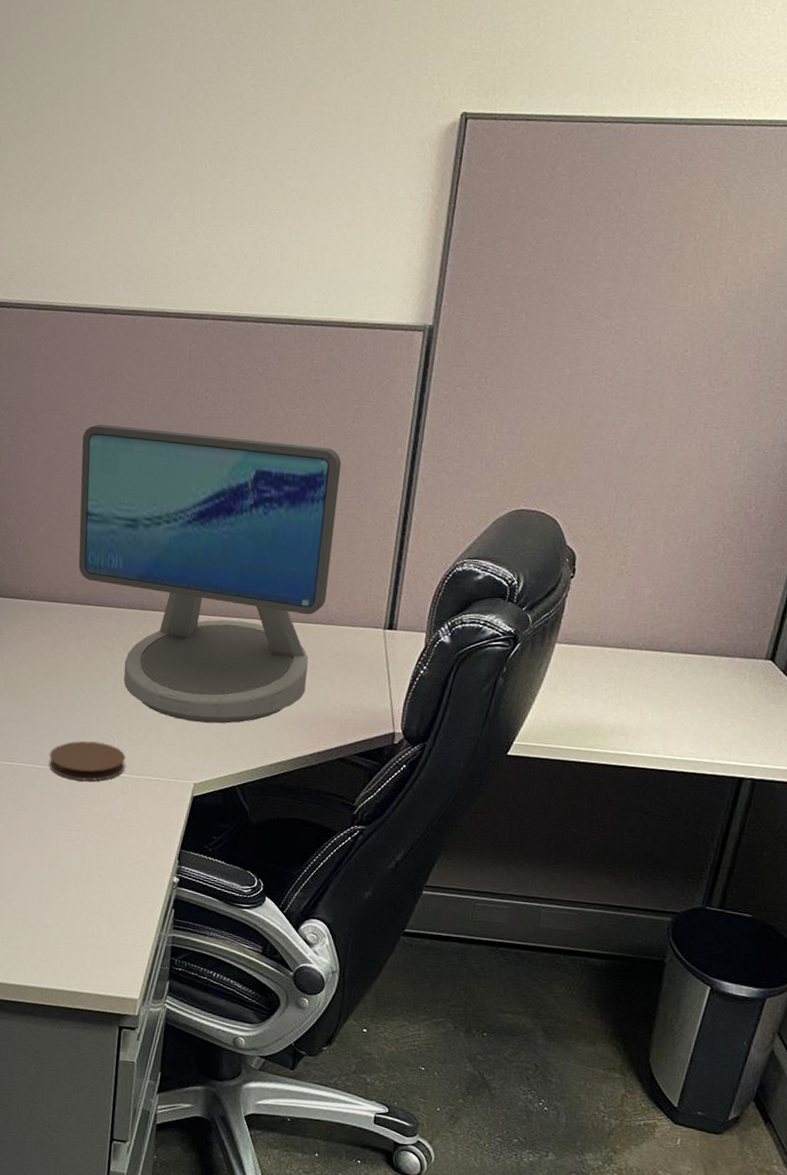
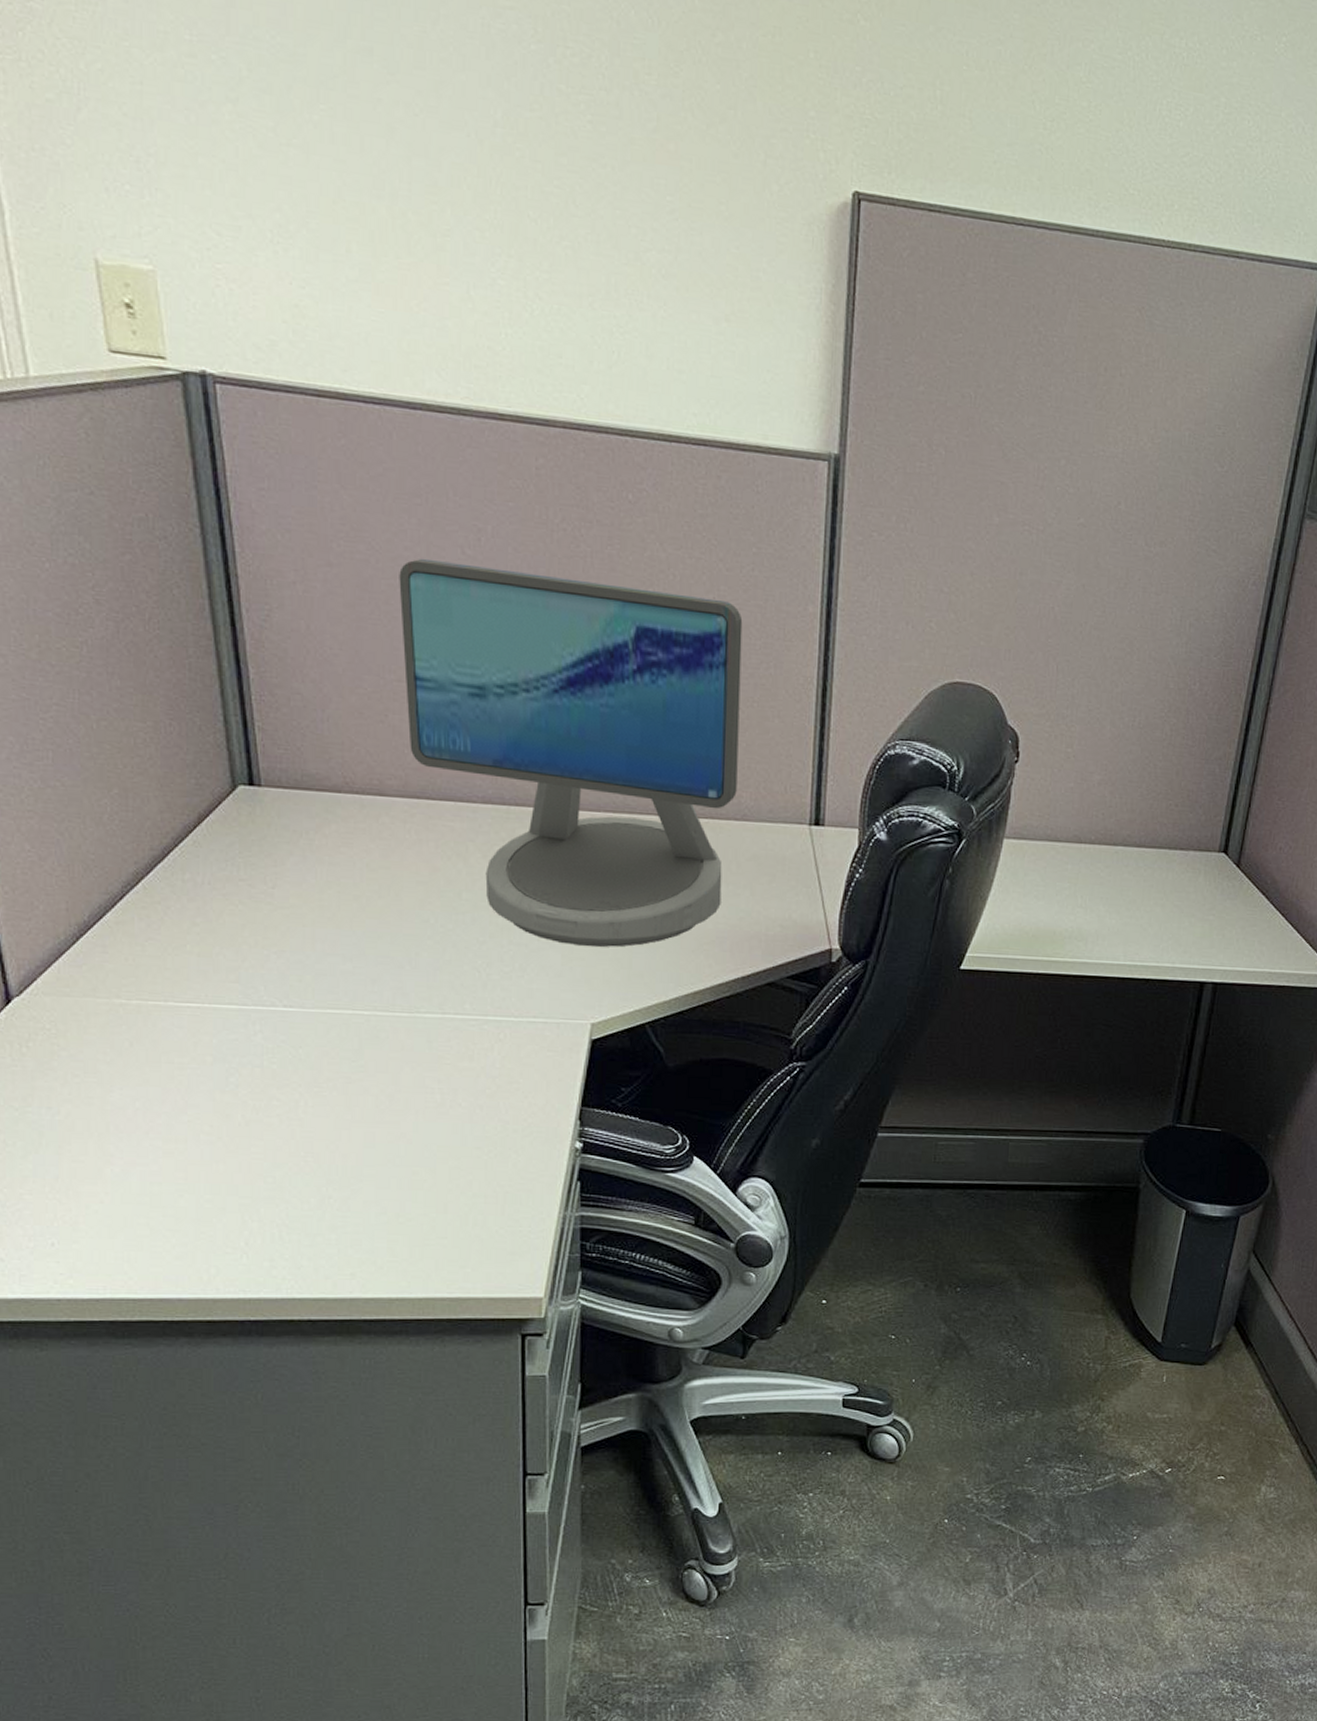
coaster: present [49,741,126,781] -> none [393,976,498,1029]

